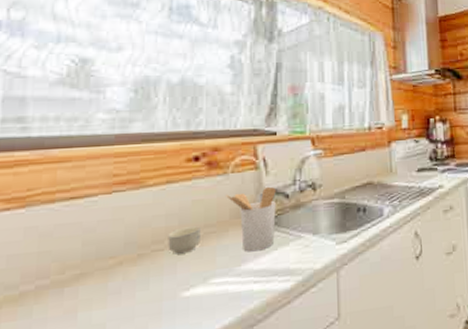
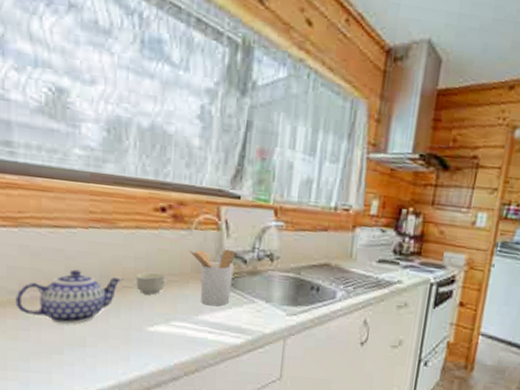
teapot: none [14,240,153,313] -> present [15,269,123,324]

